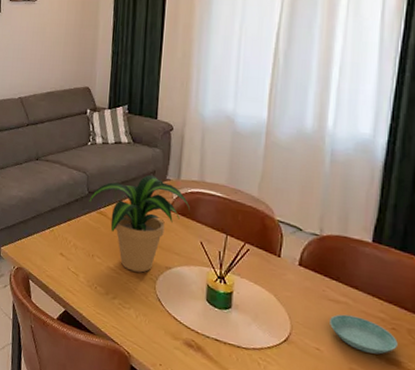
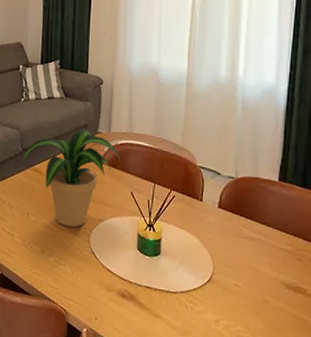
saucer: present [330,314,398,355] -> none [246,250,302,285]

